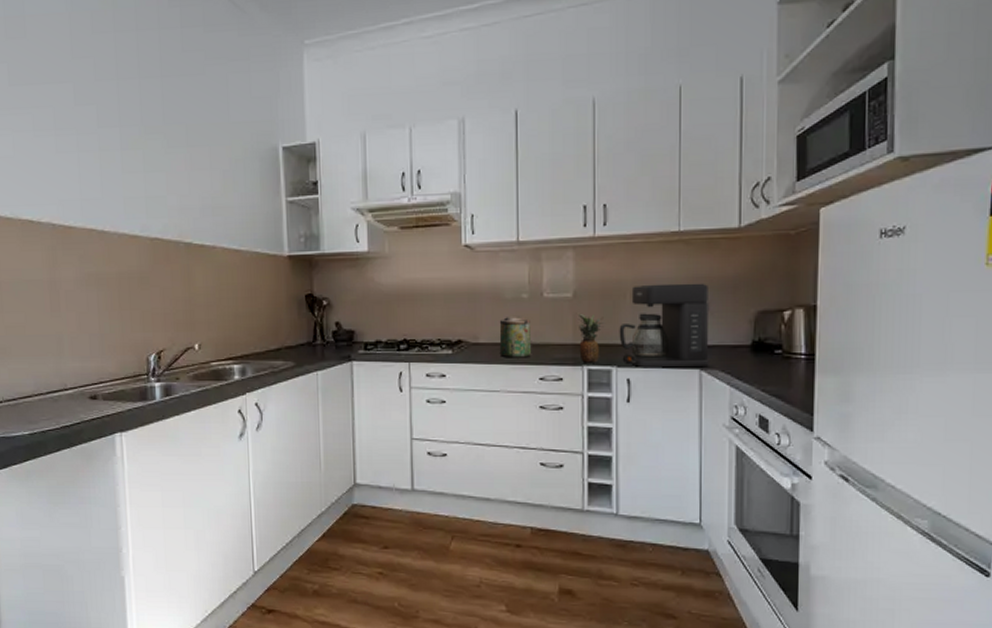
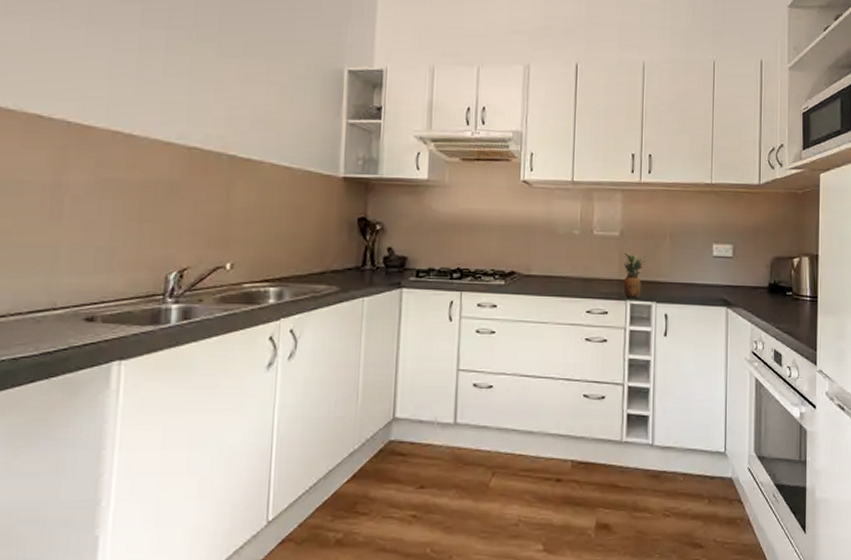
canister: present [499,315,532,358] -> none [550,250,581,291]
coffee maker: present [619,283,709,368] -> none [659,228,734,306]

